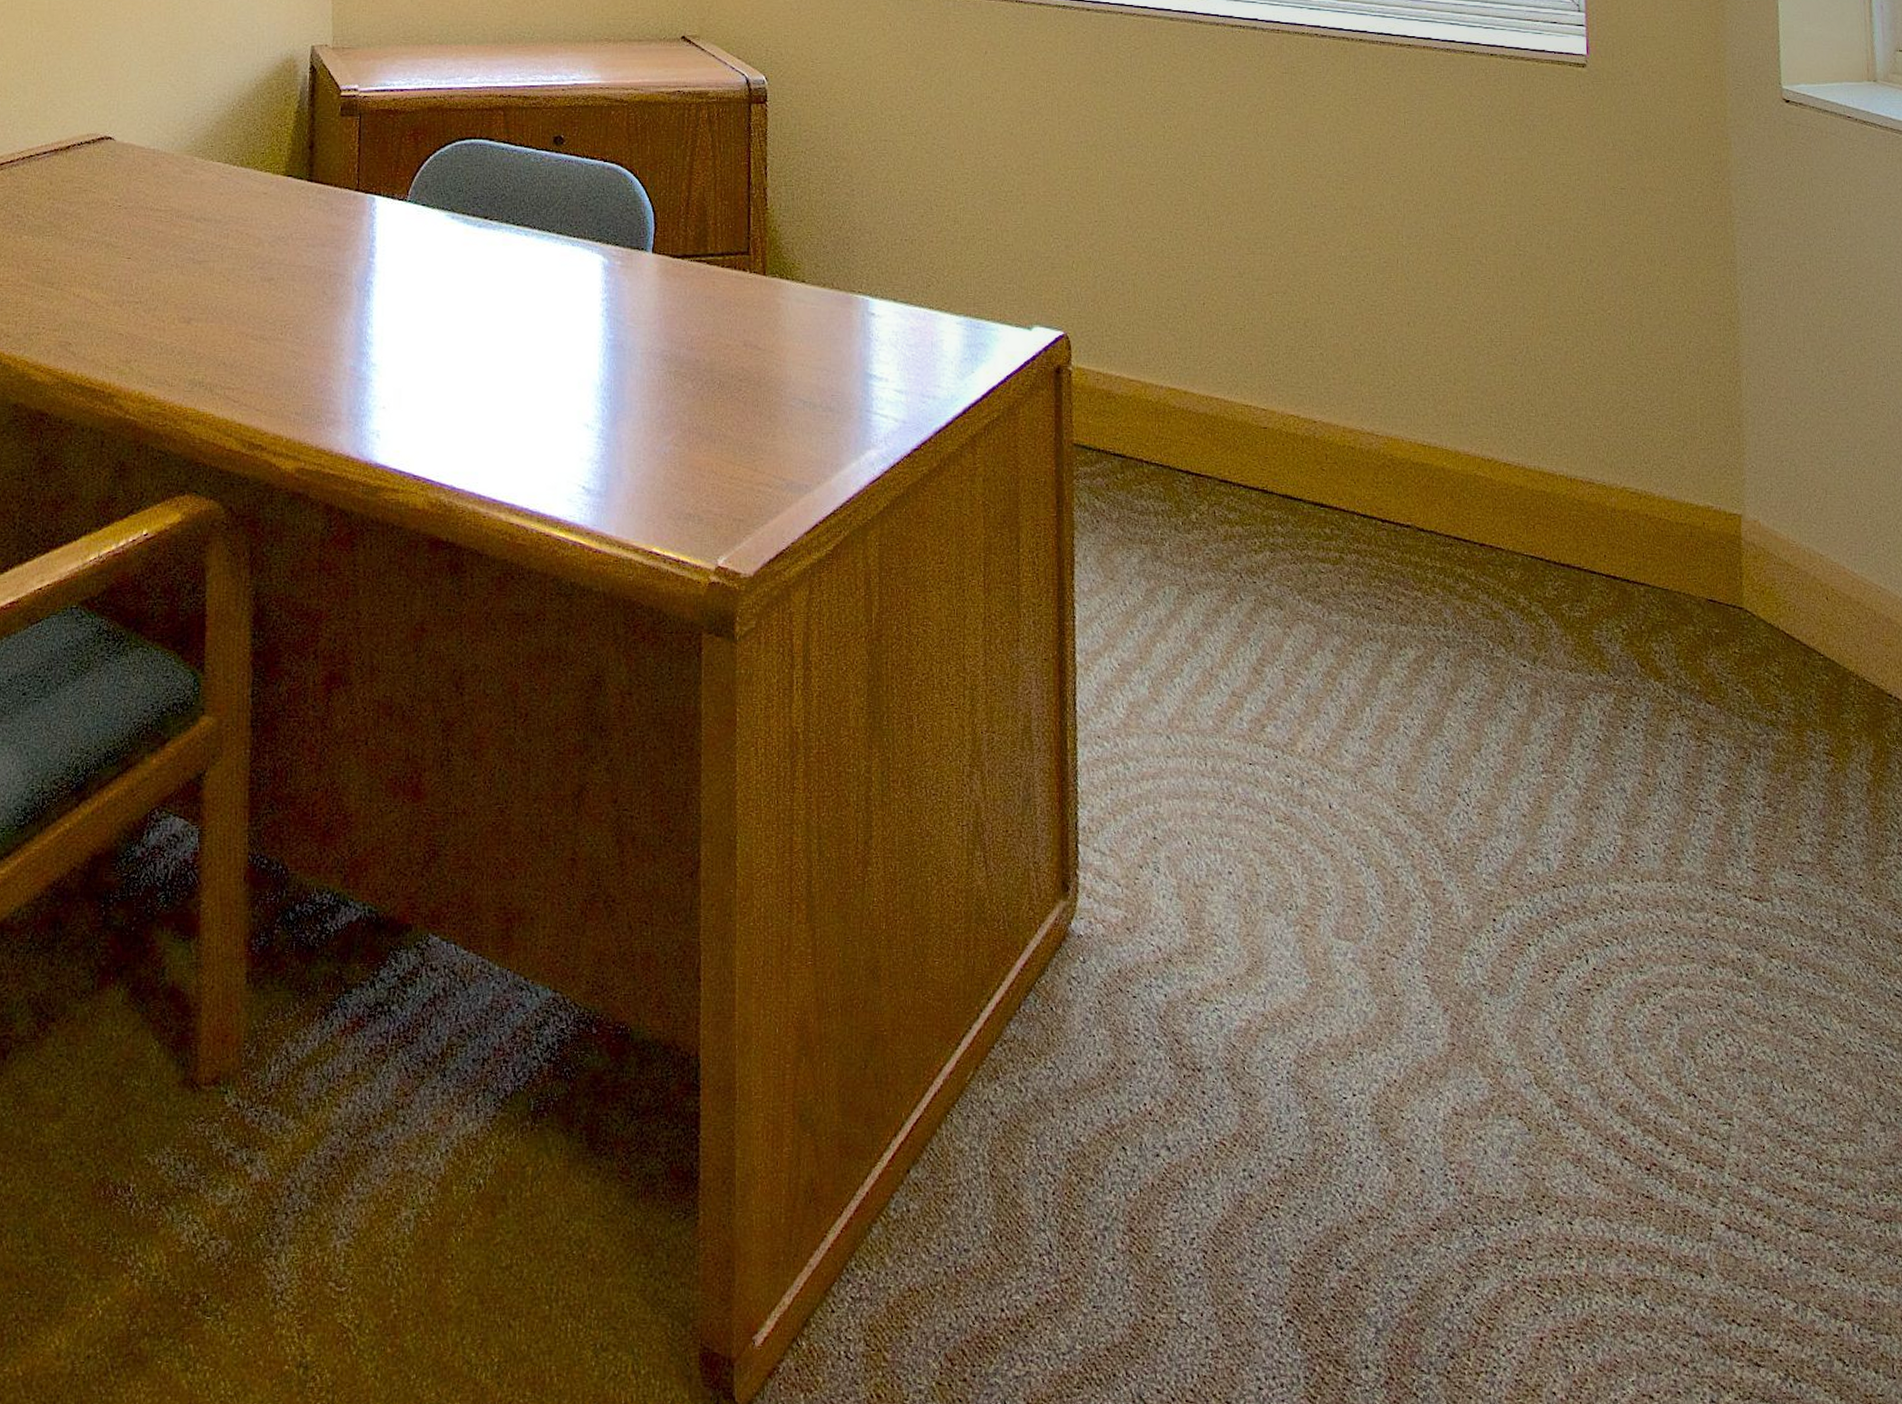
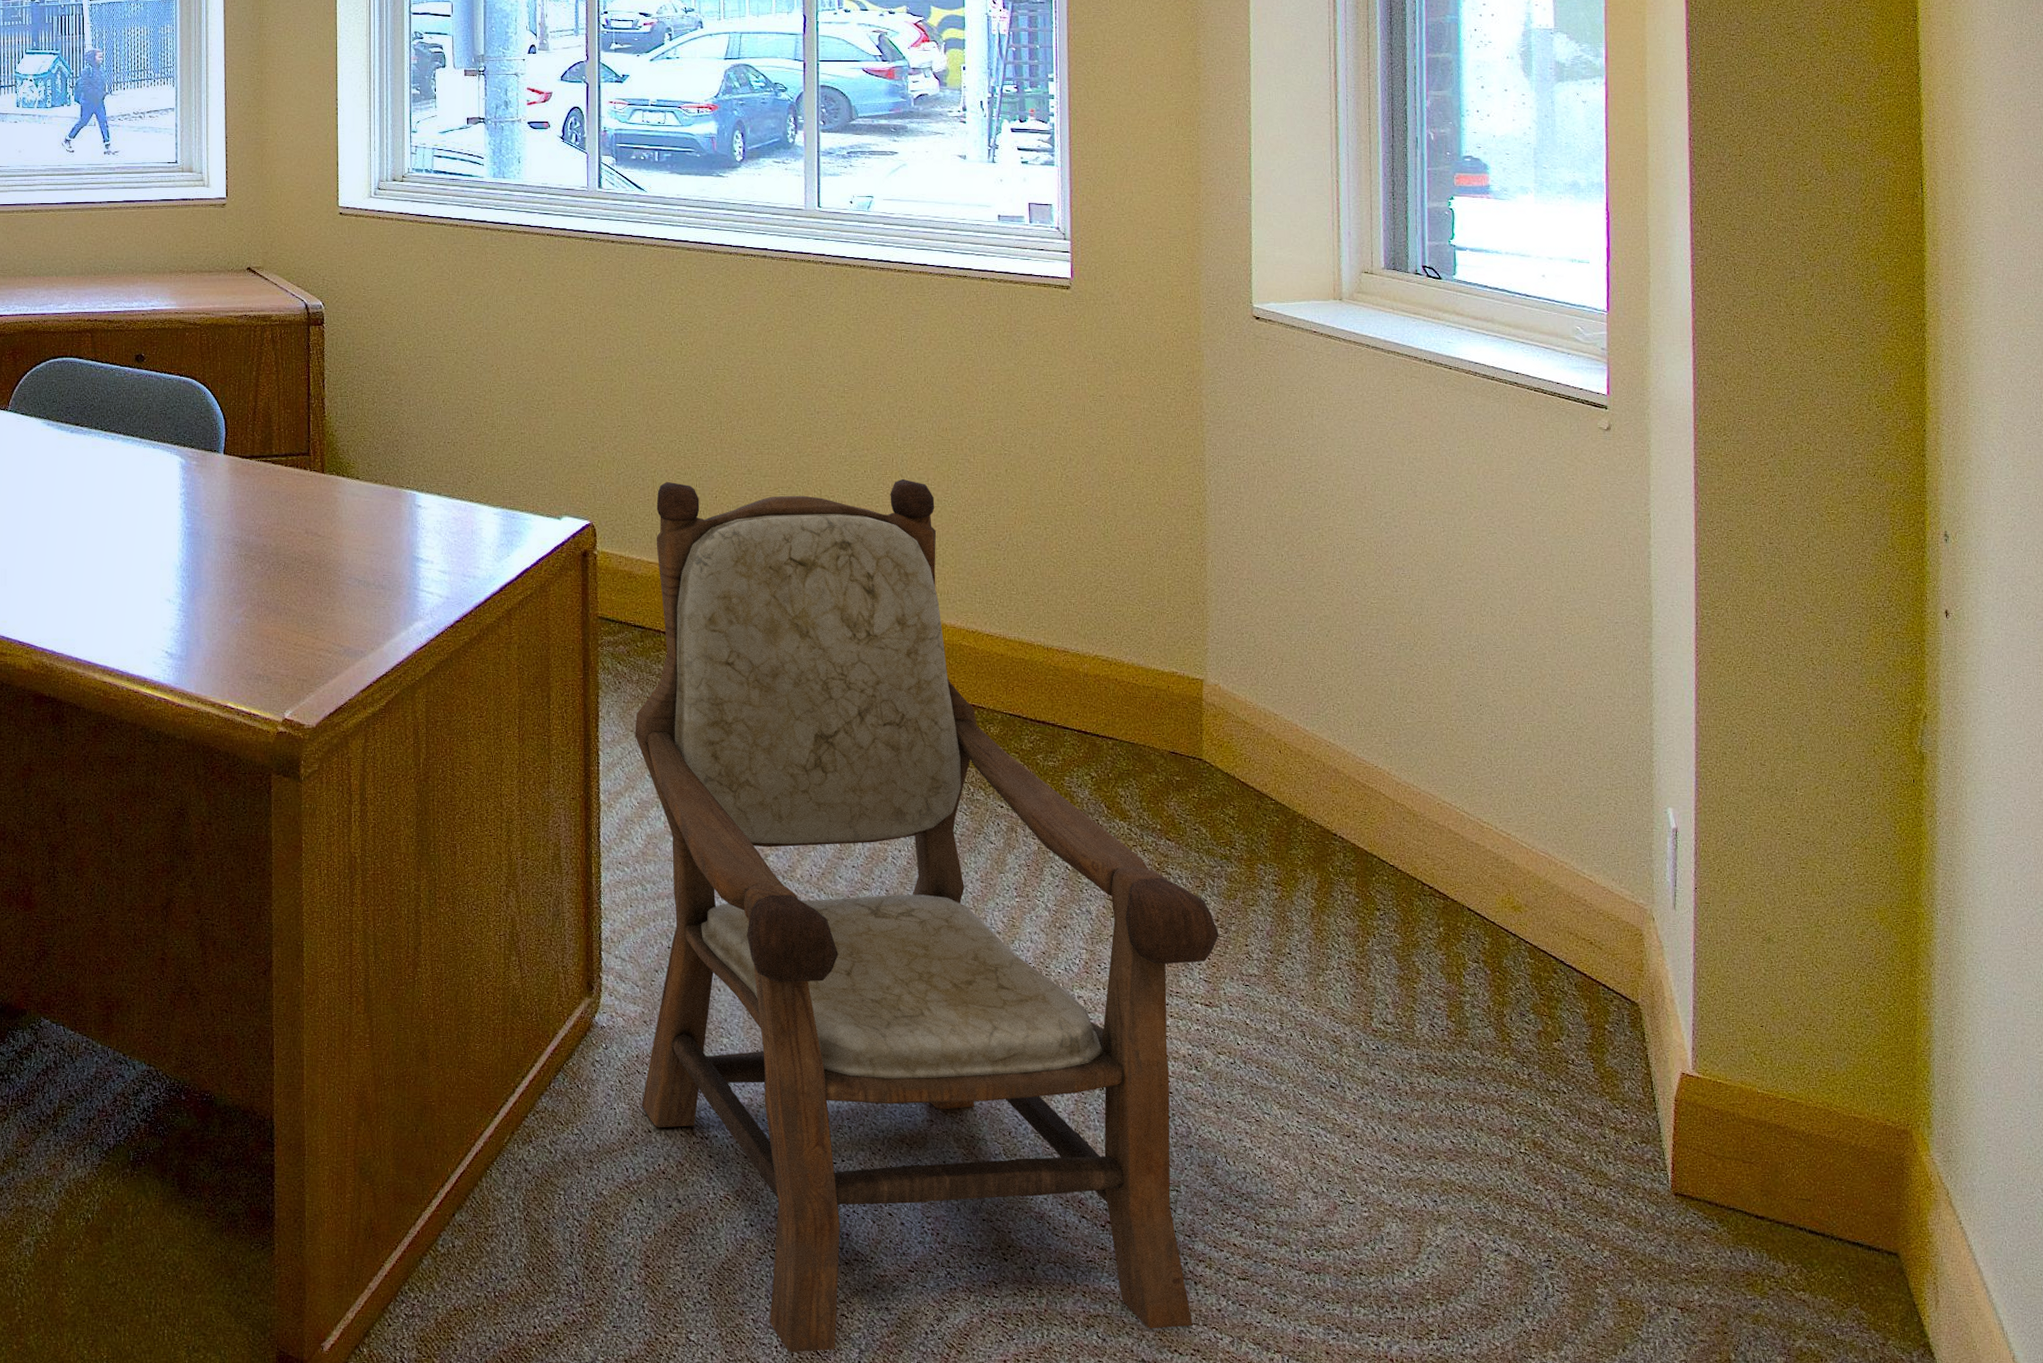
armchair: none [1115,282,1767,1335] -> present [635,478,1219,1353]

